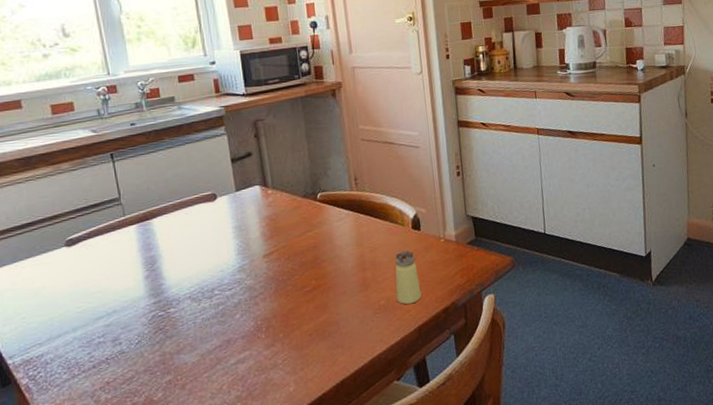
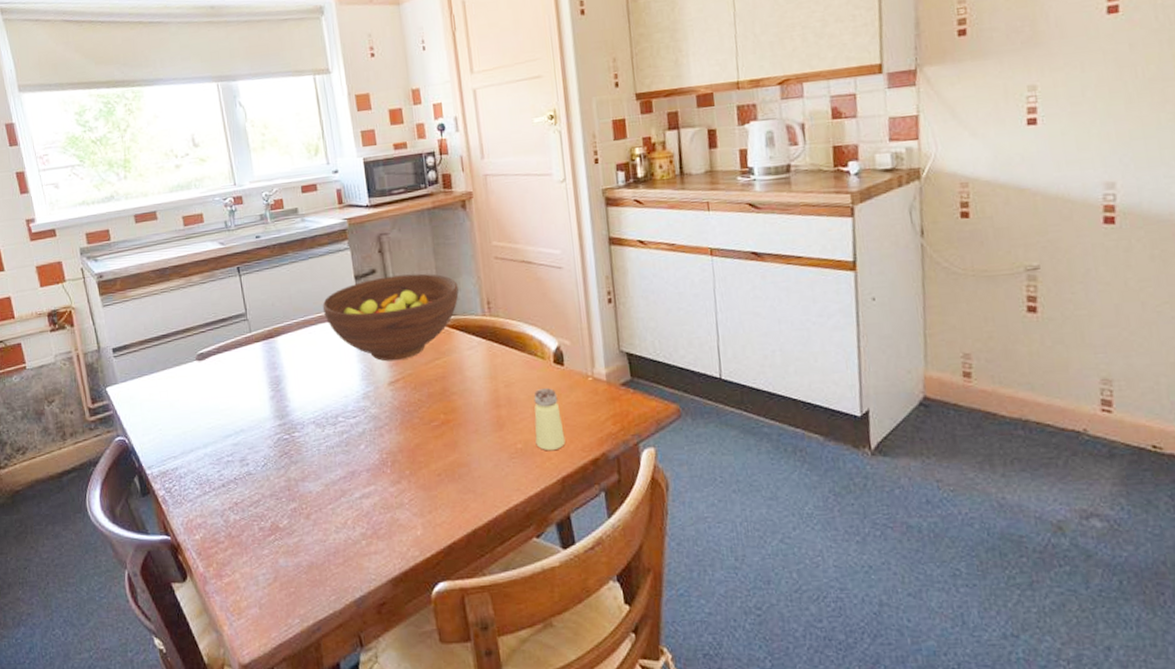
fruit bowl: none [199,155,329,236] -> present [322,273,459,362]

